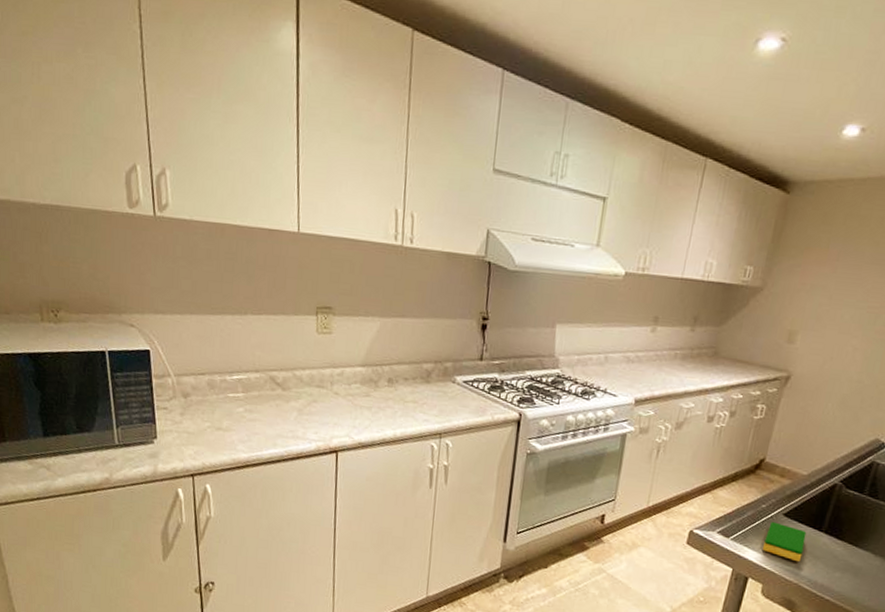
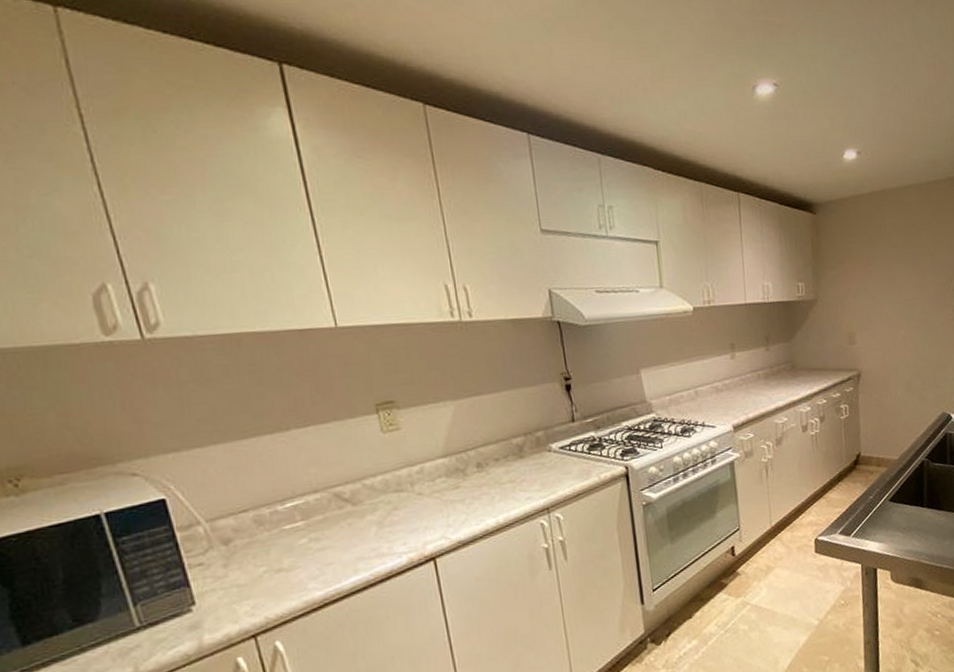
dish sponge: present [762,521,807,562] -> none [880,509,915,541]

